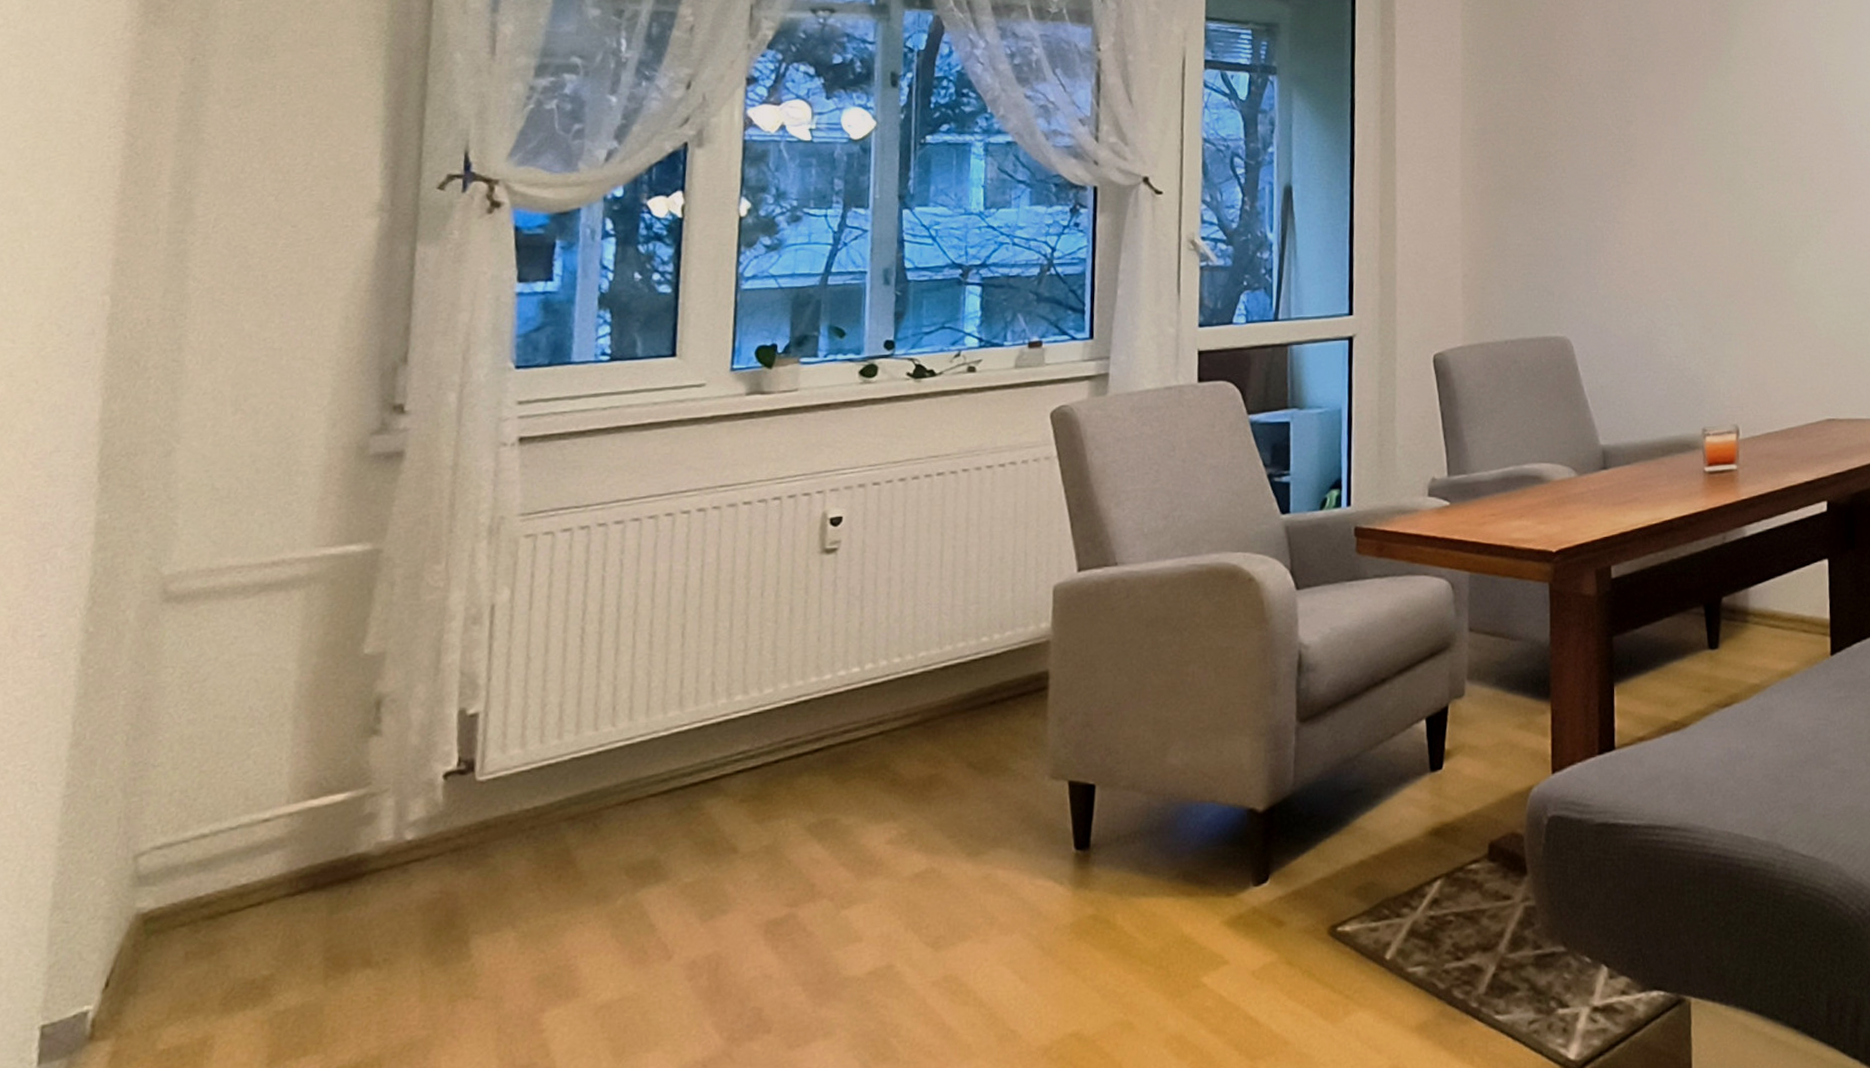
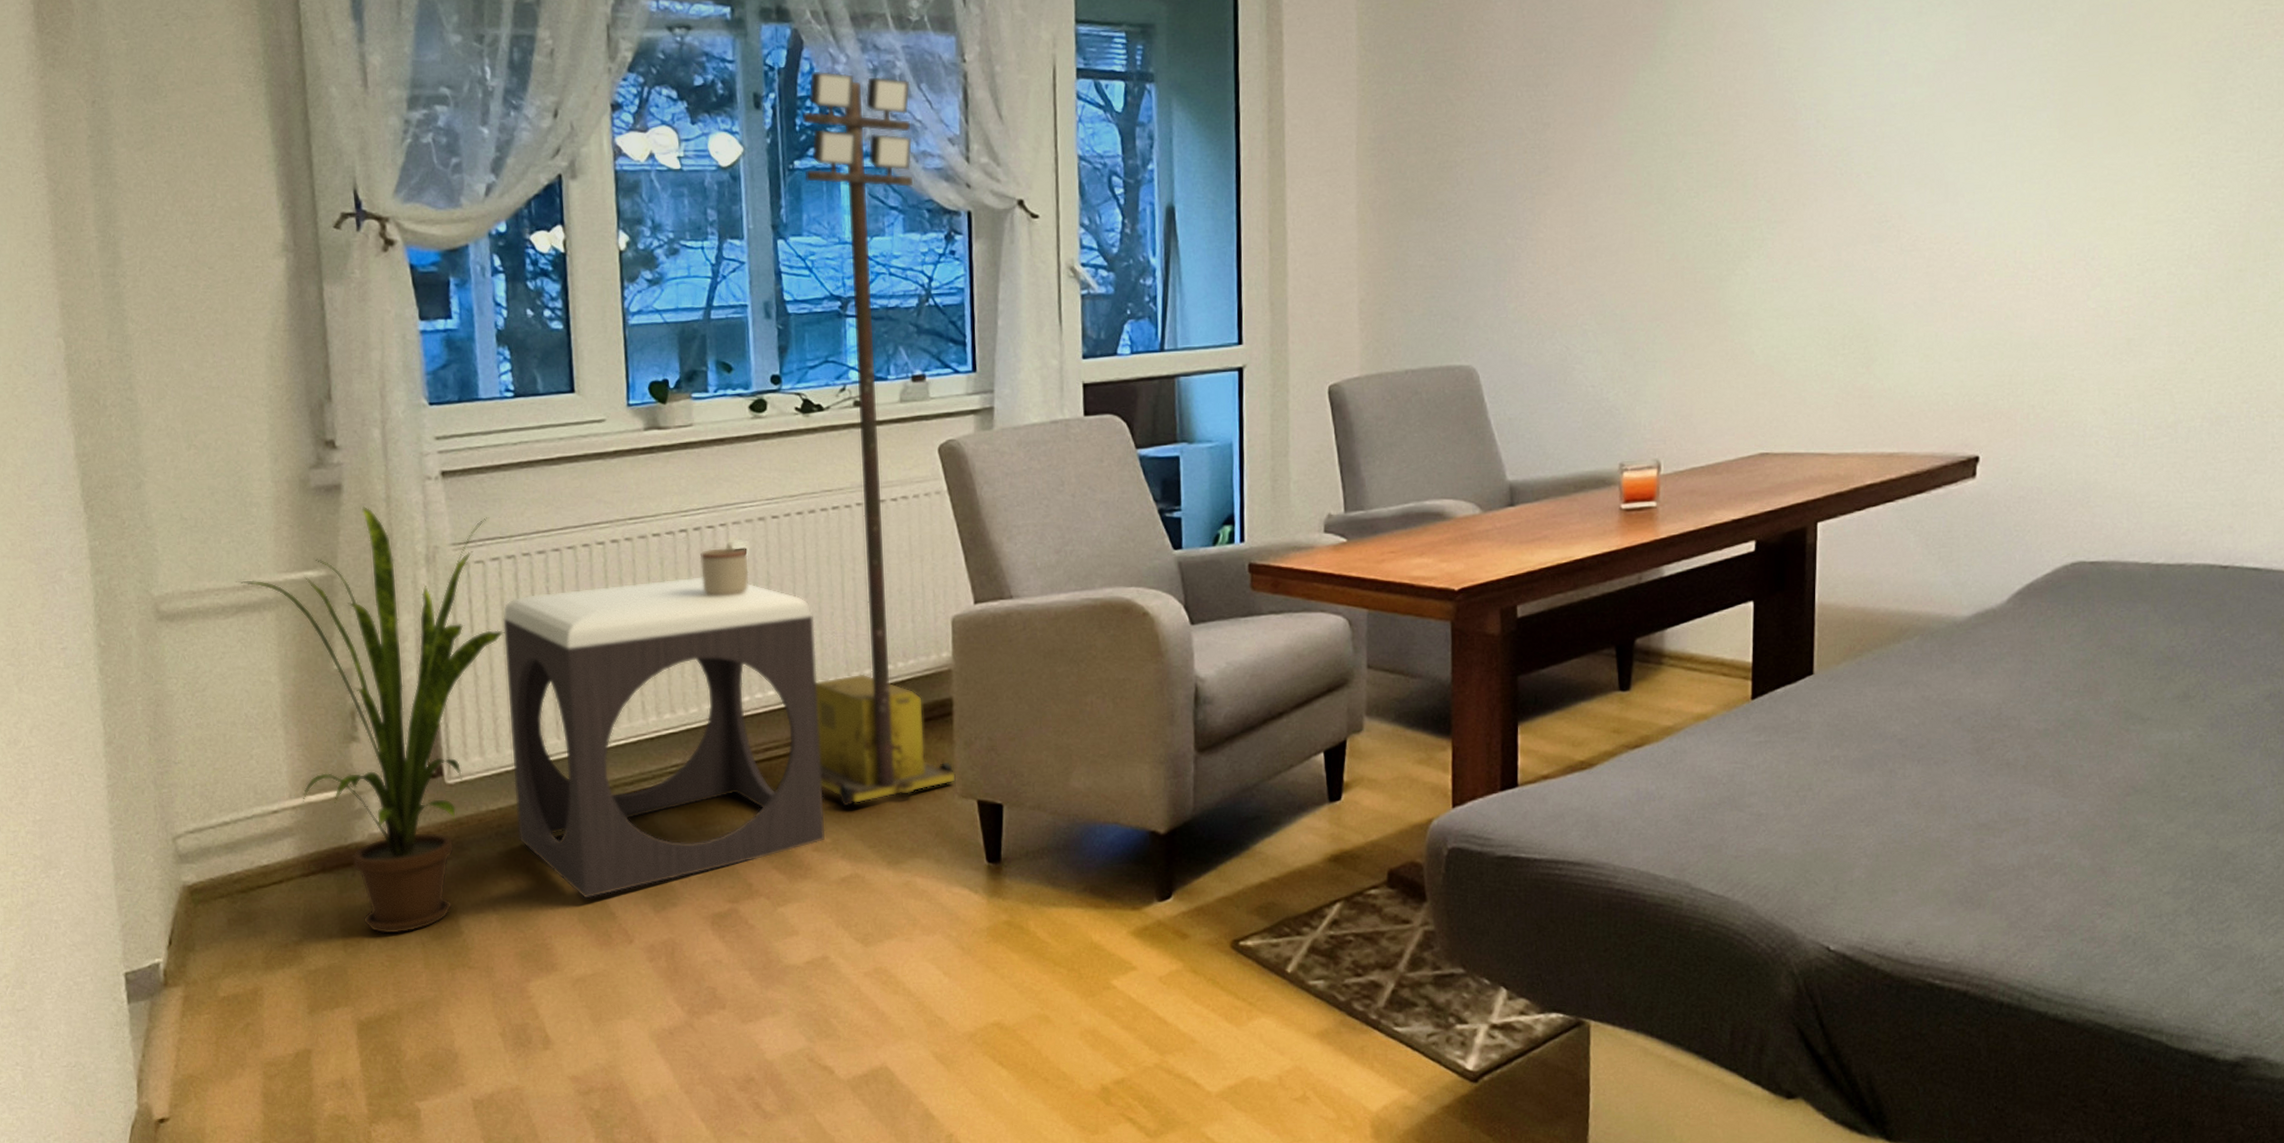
house plant: none [264,474,568,962] -> present [236,506,505,934]
footstool: none [553,545,908,909] -> present [503,576,825,899]
mug: none [791,516,843,567] -> present [700,548,749,596]
portable light tower: none [901,54,1047,793] -> present [802,70,955,807]

